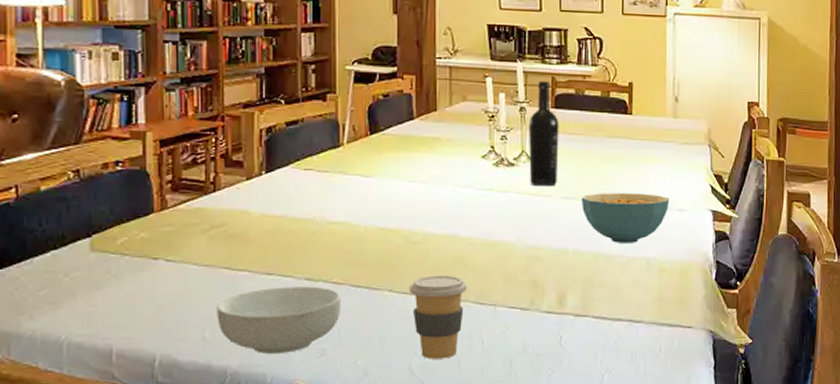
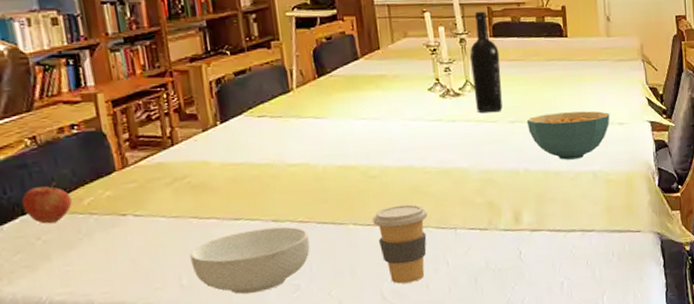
apple: none [56,217,105,259] -> present [22,181,72,224]

